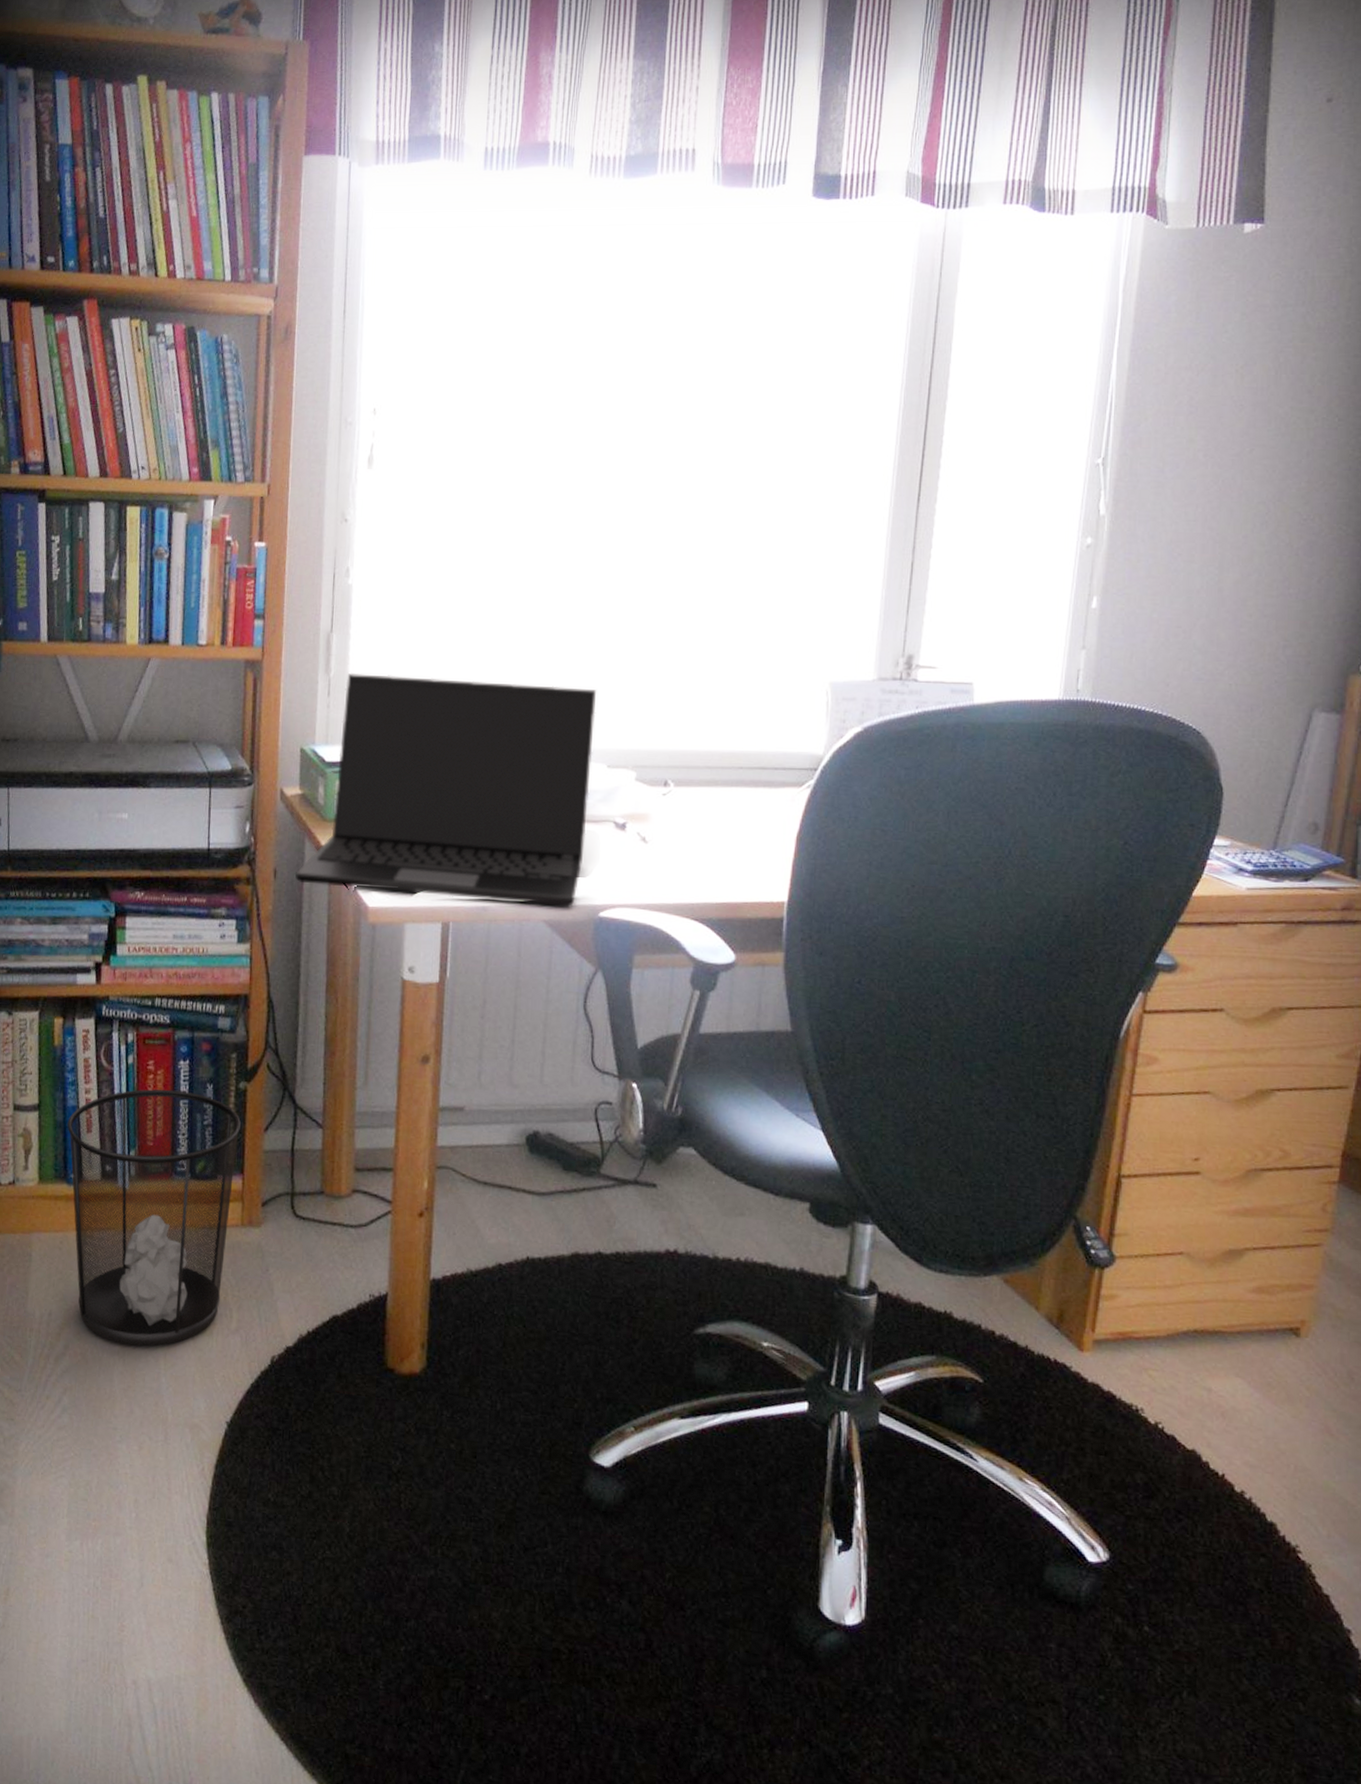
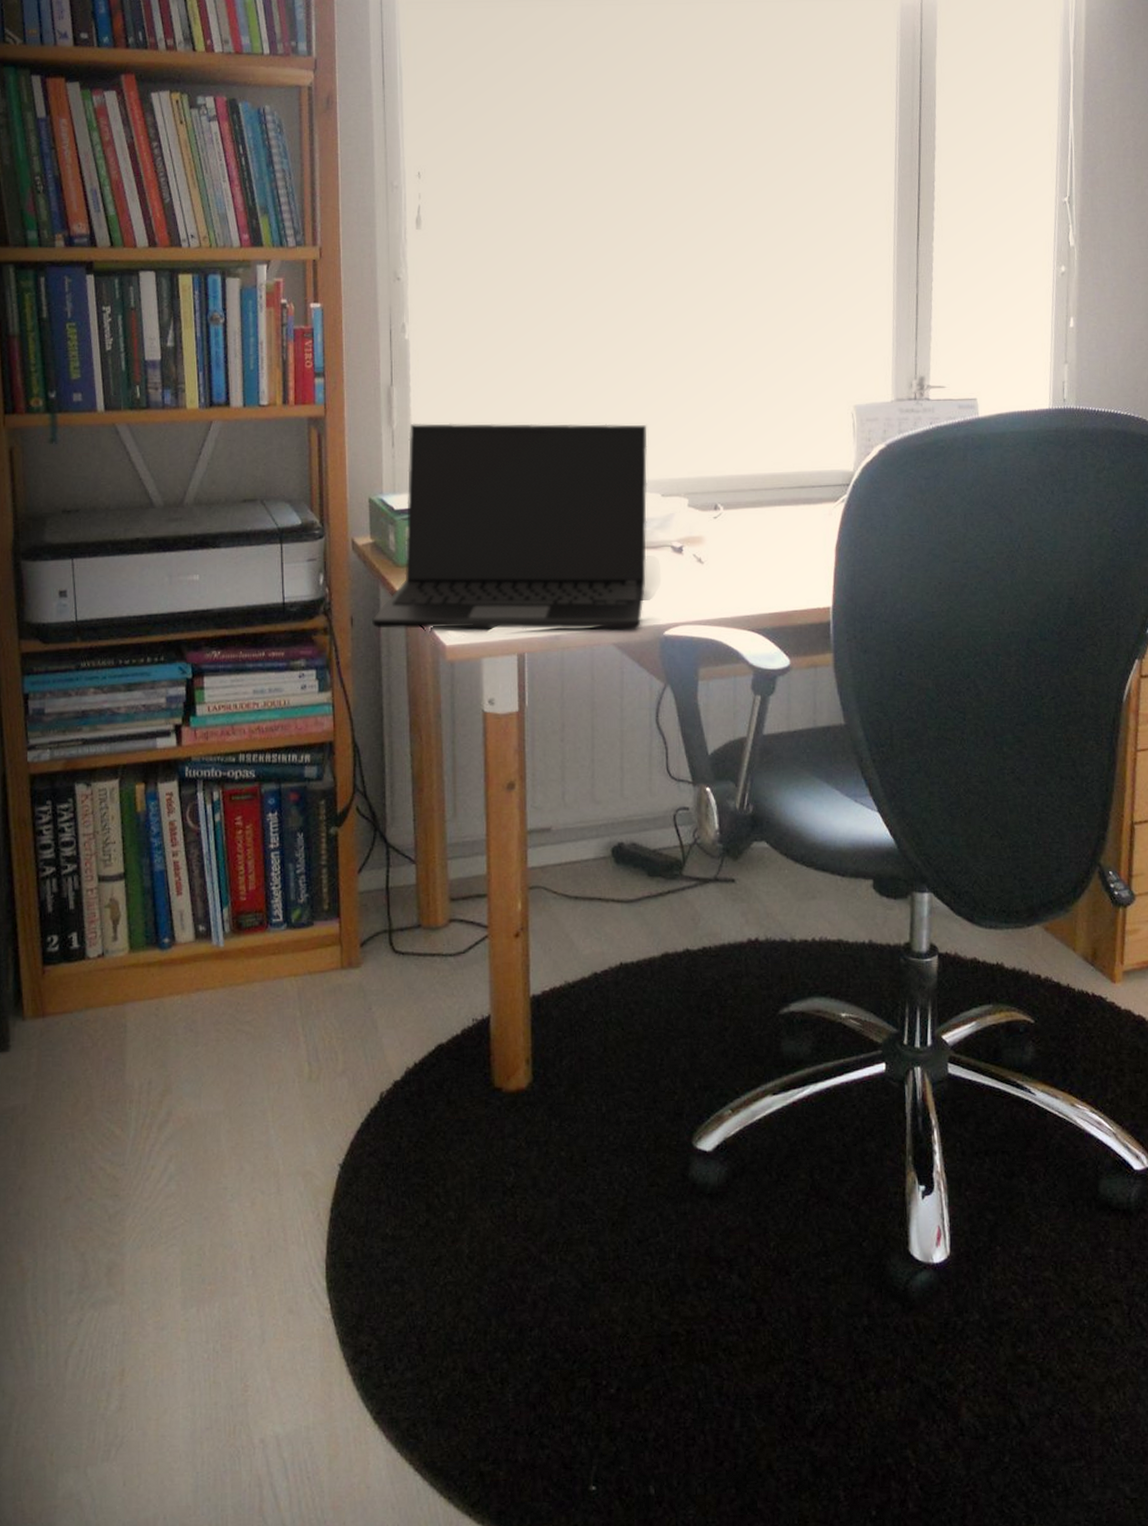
waste bin: present [67,1089,241,1347] -> none [156,842,334,1103]

